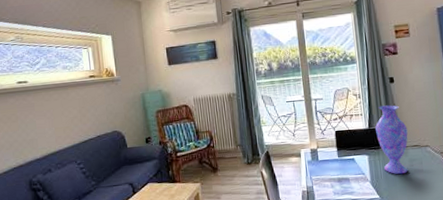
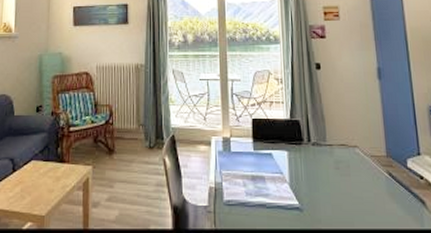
vase: present [375,105,408,175] -> none [298,94,334,178]

